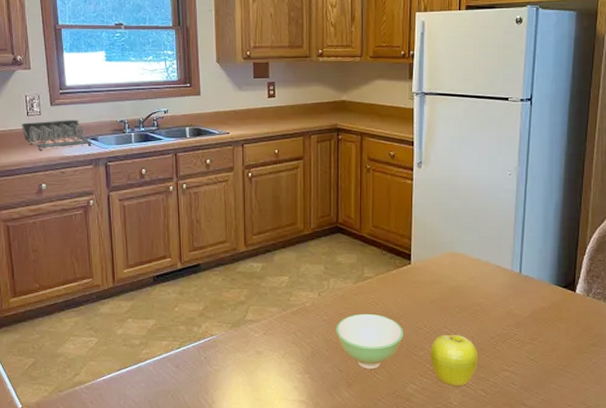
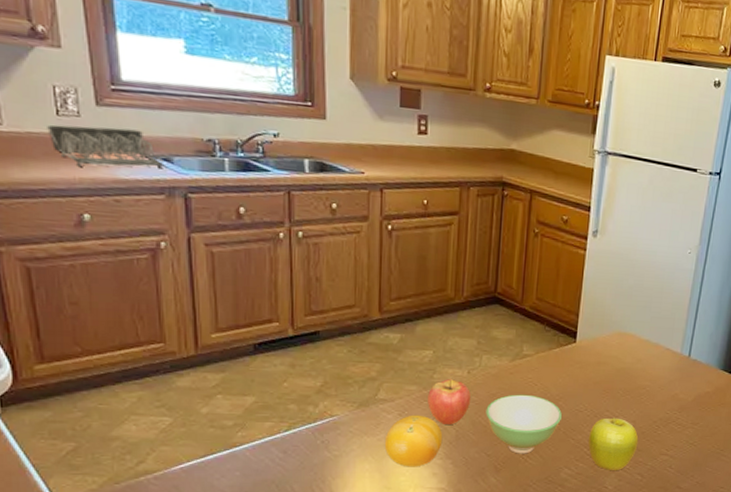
fruit: none [253,333,301,381] -> present [384,415,443,467]
fruit: none [287,296,322,342] -> present [428,374,470,424]

